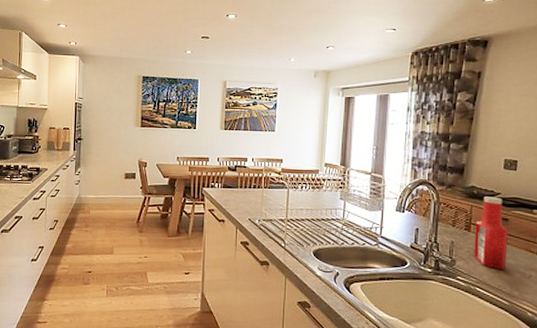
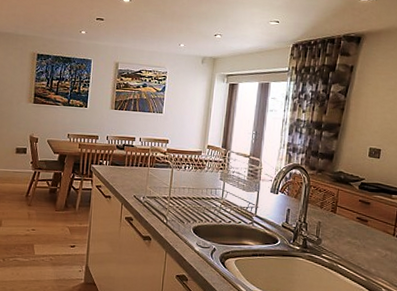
ketchup bottle: present [474,196,508,270] -> none [338,181,369,249]

